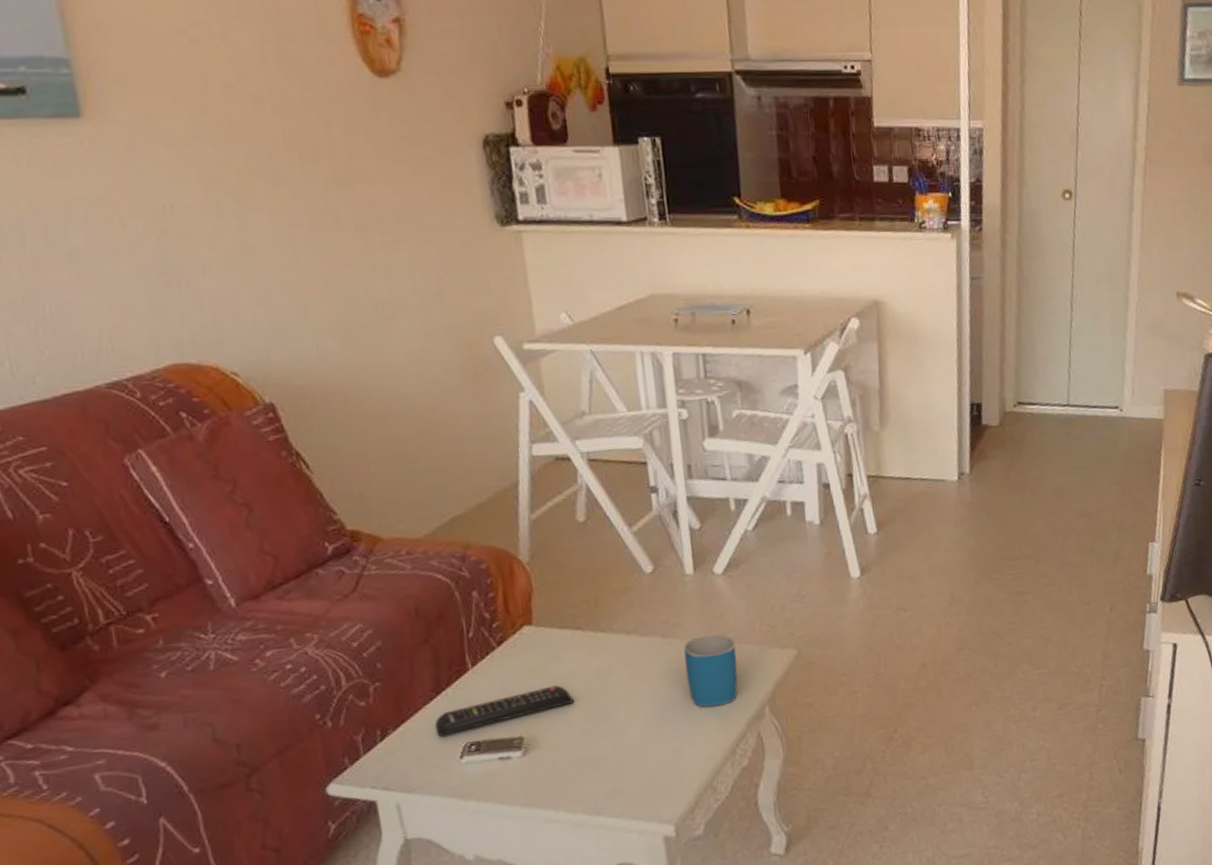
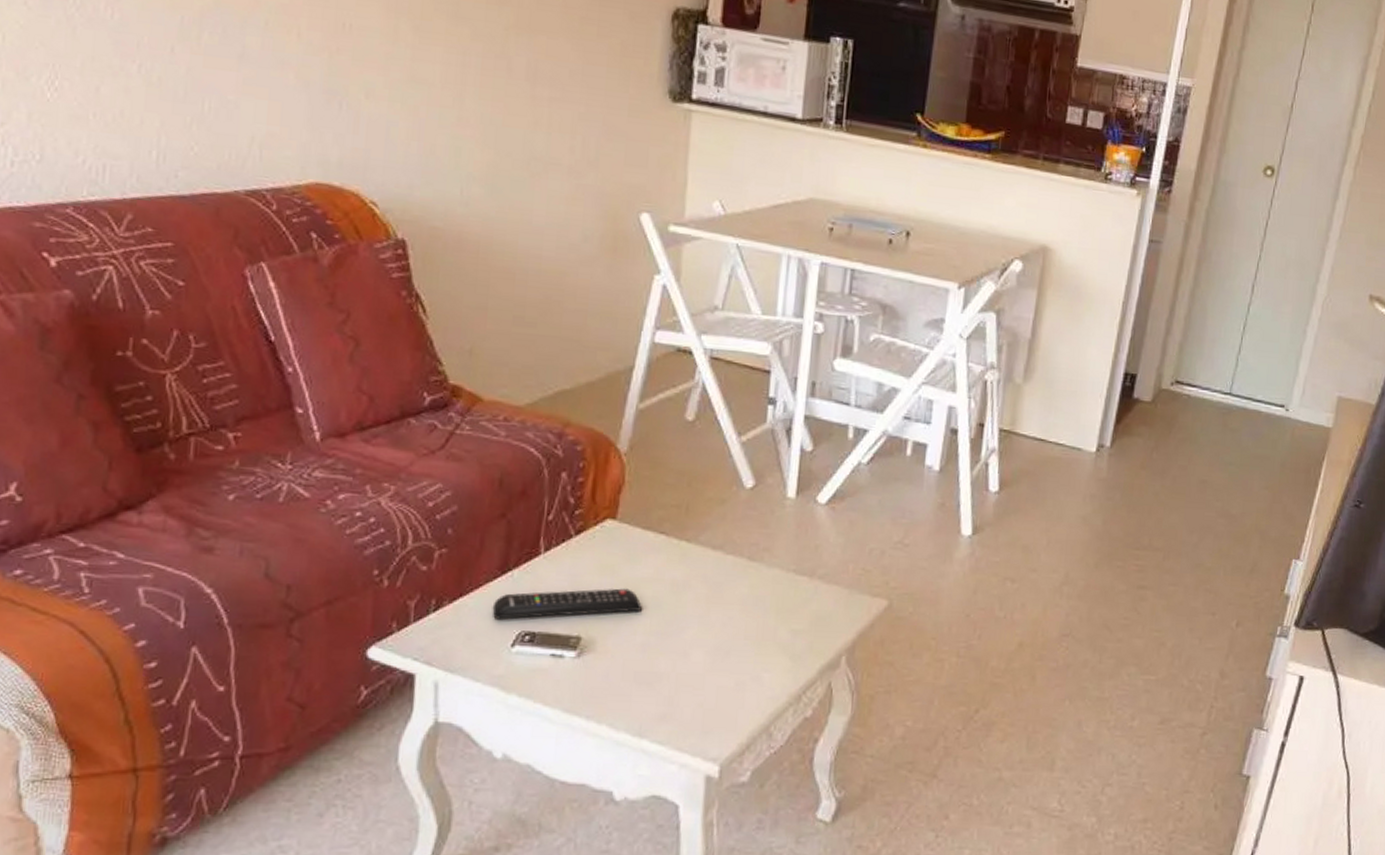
mug: present [684,634,738,707] -> none [765,566,824,645]

